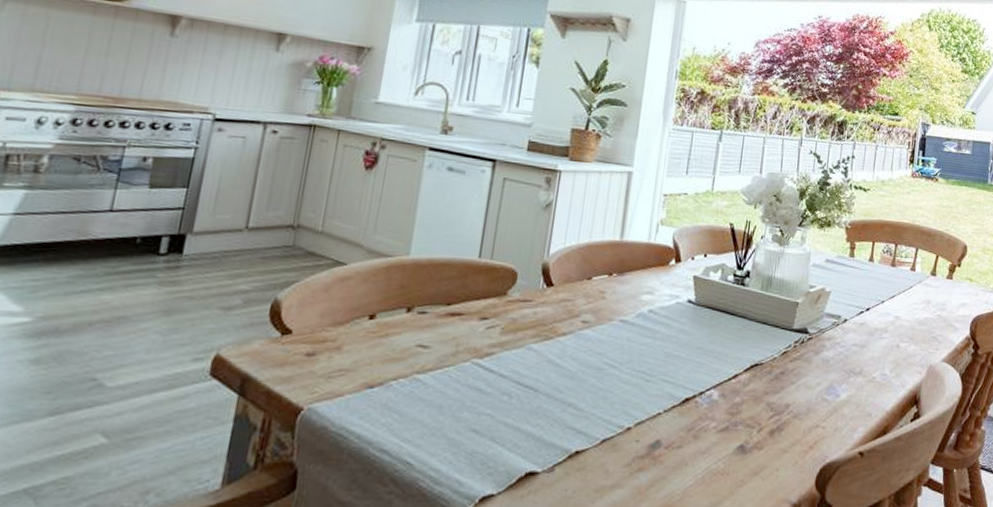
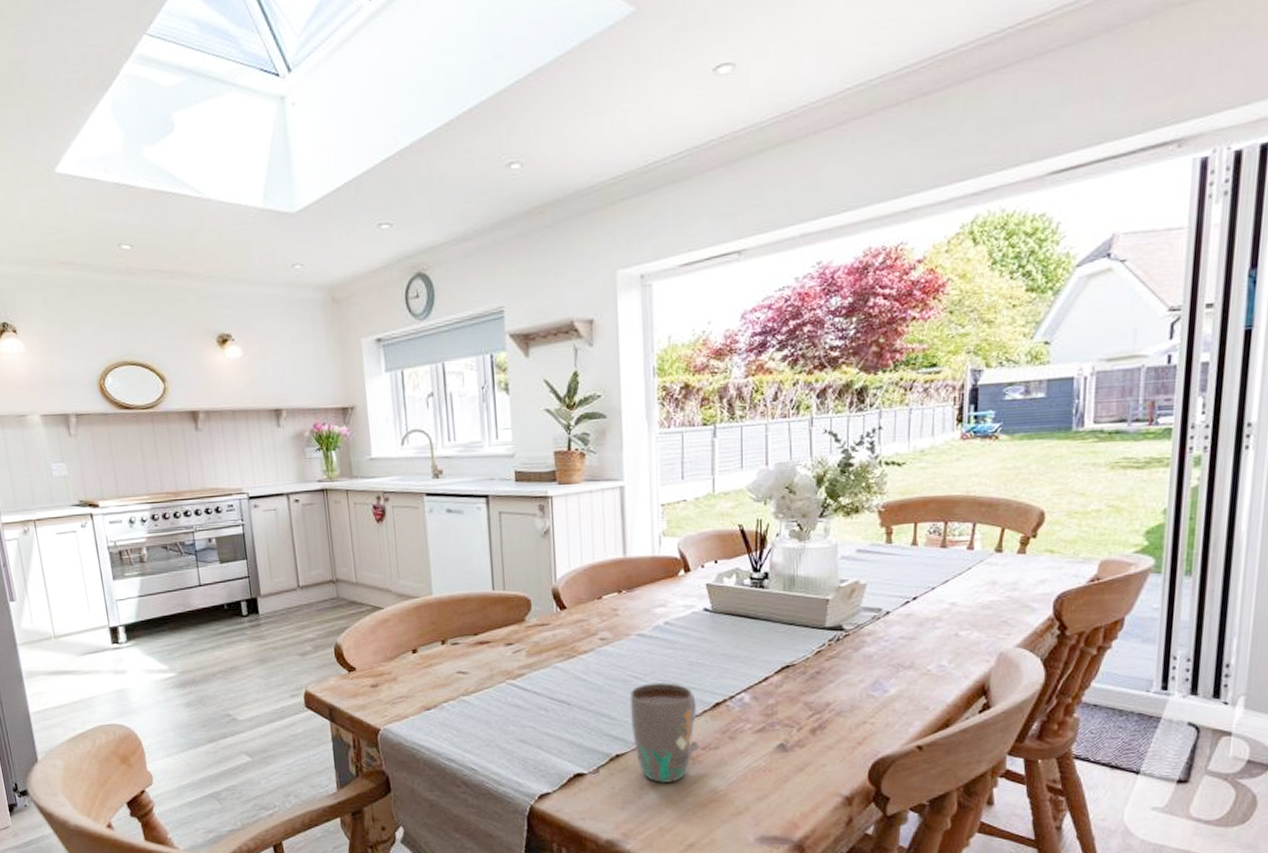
mug: none [597,372,667,486] -> present [629,682,697,784]

